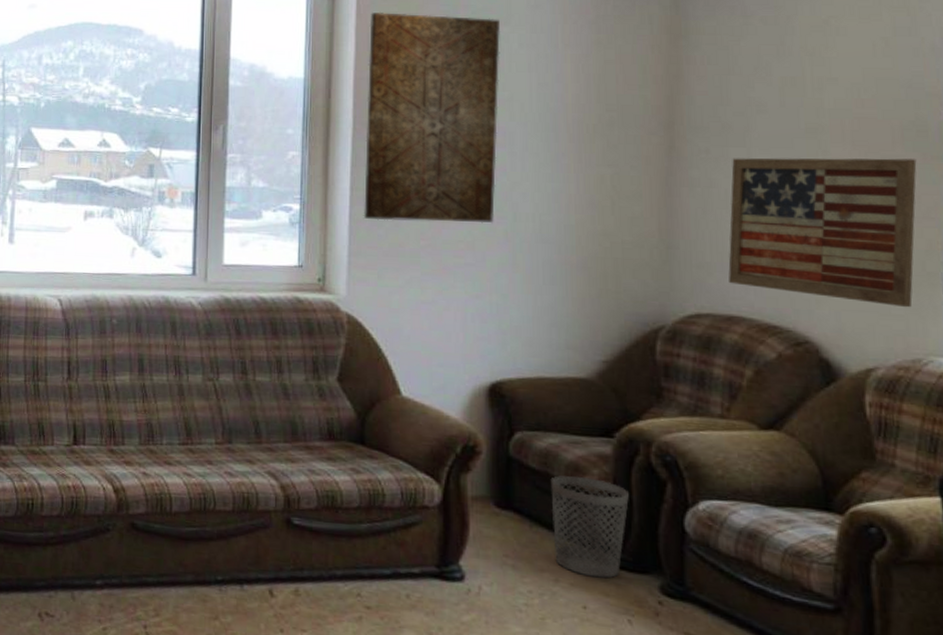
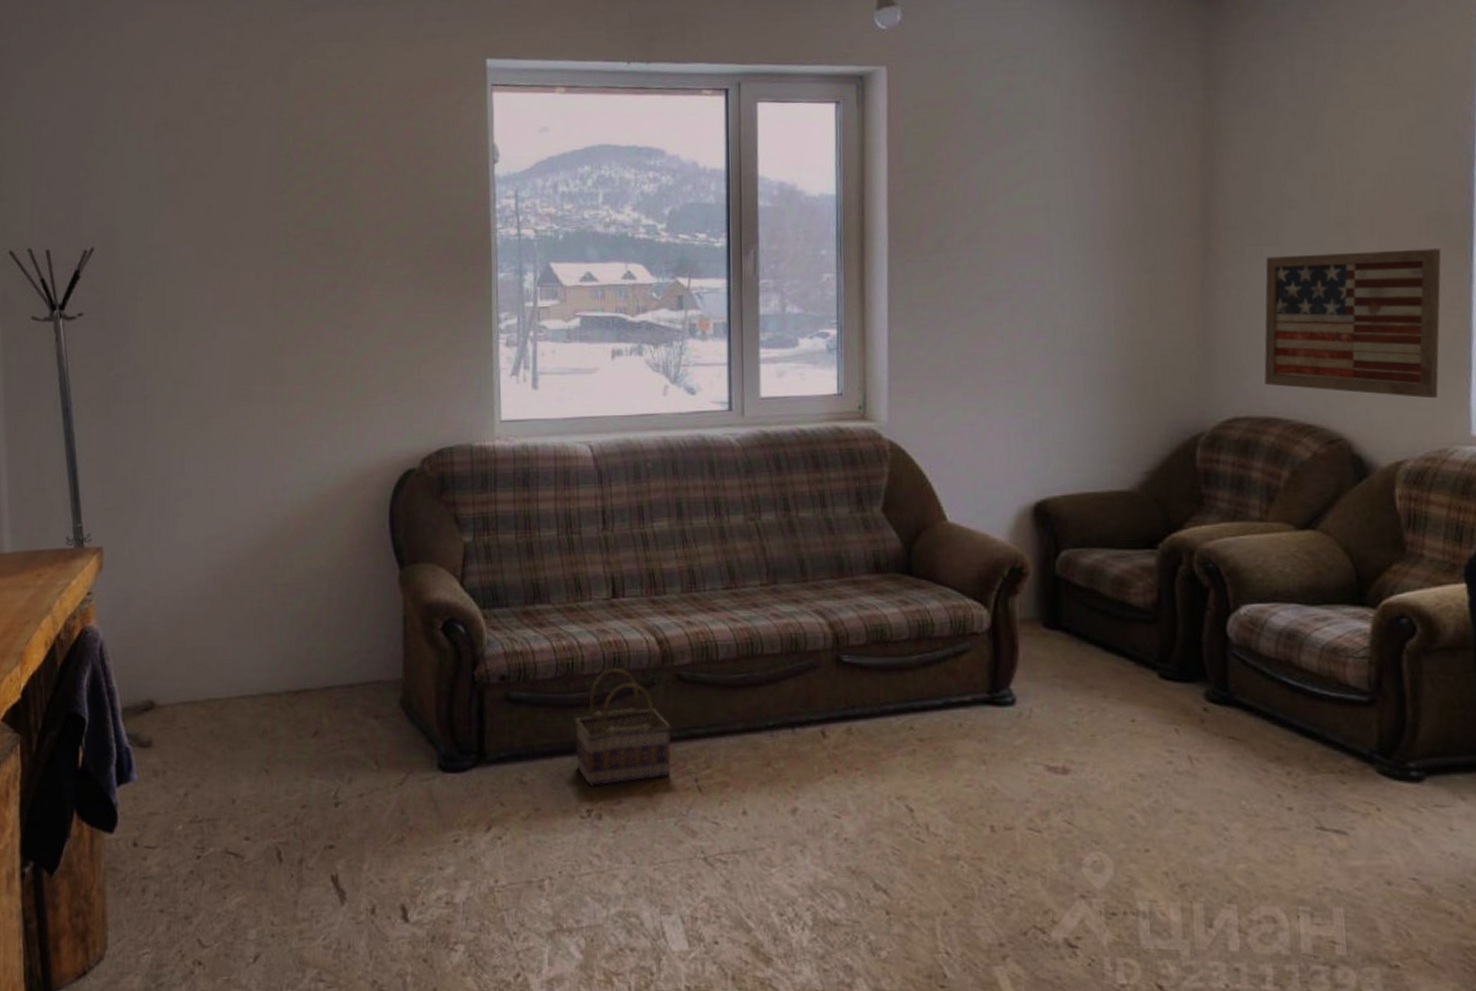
basket: none [31,511,124,624] -> present [574,667,672,786]
wall art: present [363,11,500,224] -> none [901,120,1035,341]
wastebasket: present [550,475,629,579] -> none [1097,590,1173,690]

